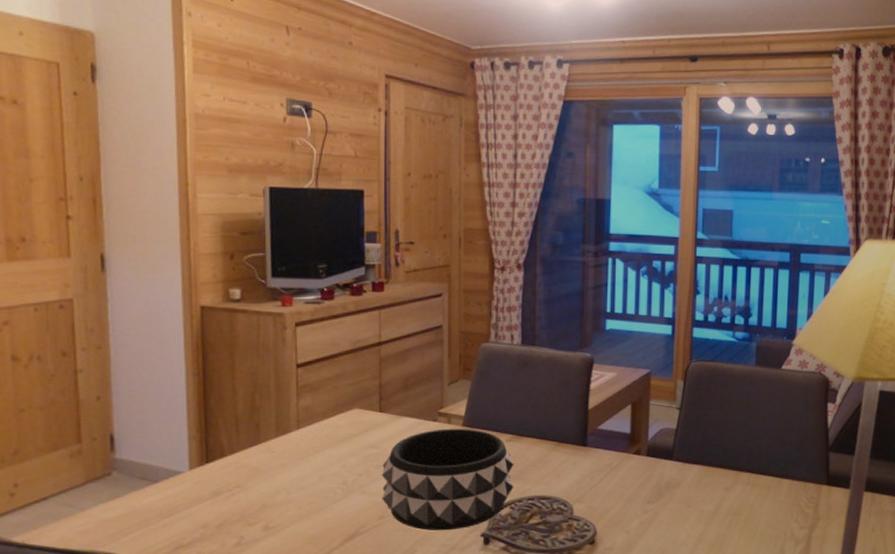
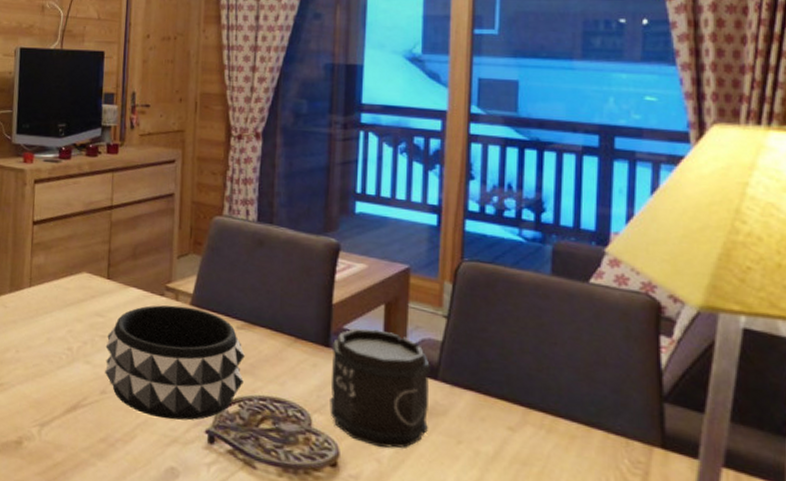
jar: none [588,426,668,522] -> present [330,328,432,449]

